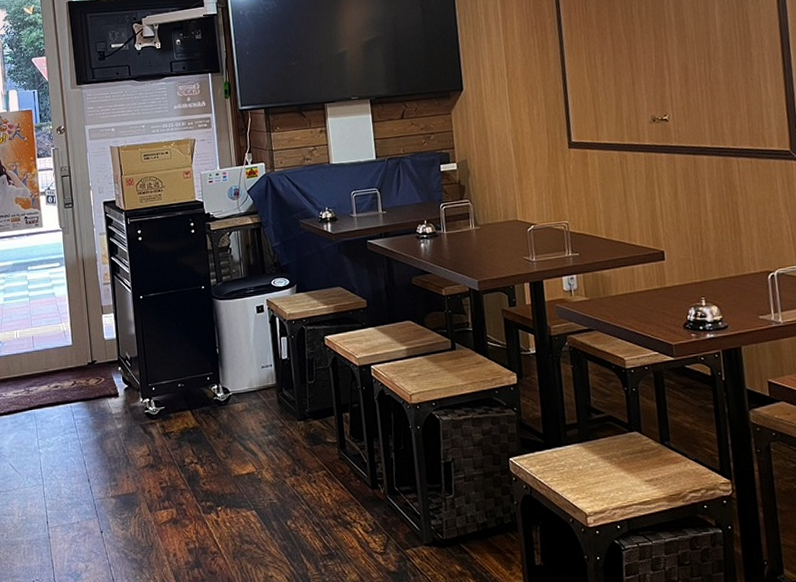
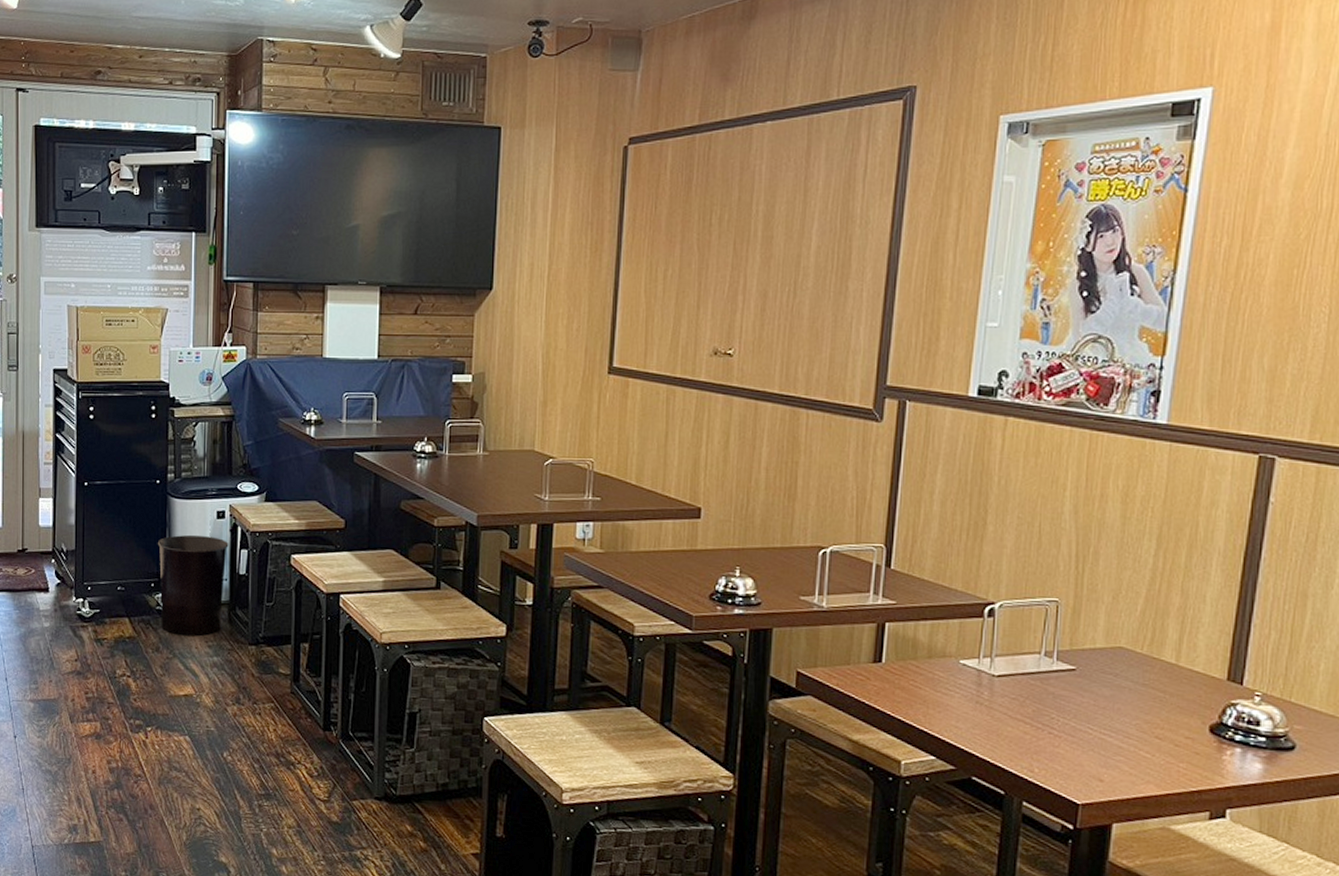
waste bin: none [209,329,272,420] -> present [158,534,229,636]

